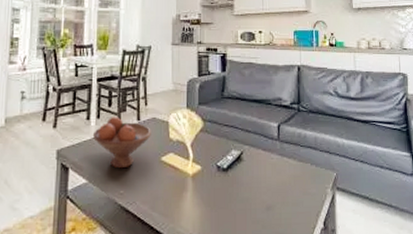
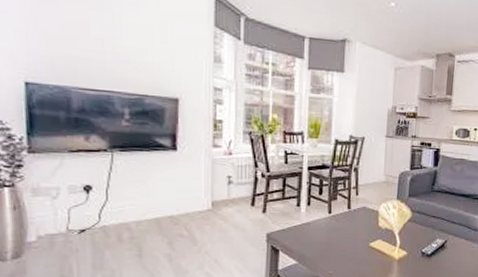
fruit bowl: present [92,117,151,169] -> none [302,205,361,252]

